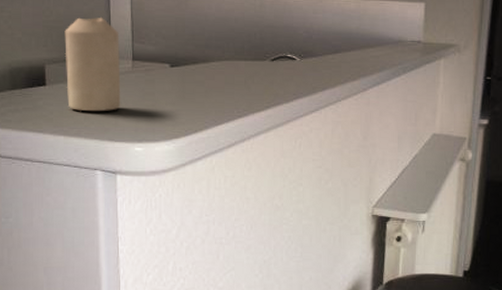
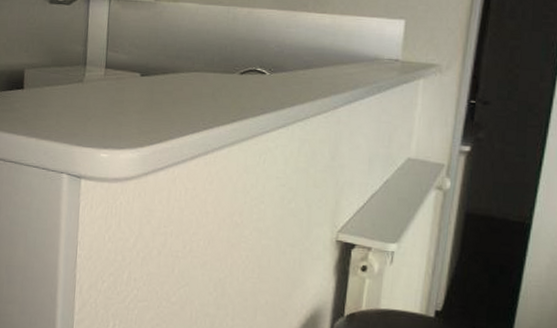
candle: present [64,17,121,111] -> none [42,25,95,117]

